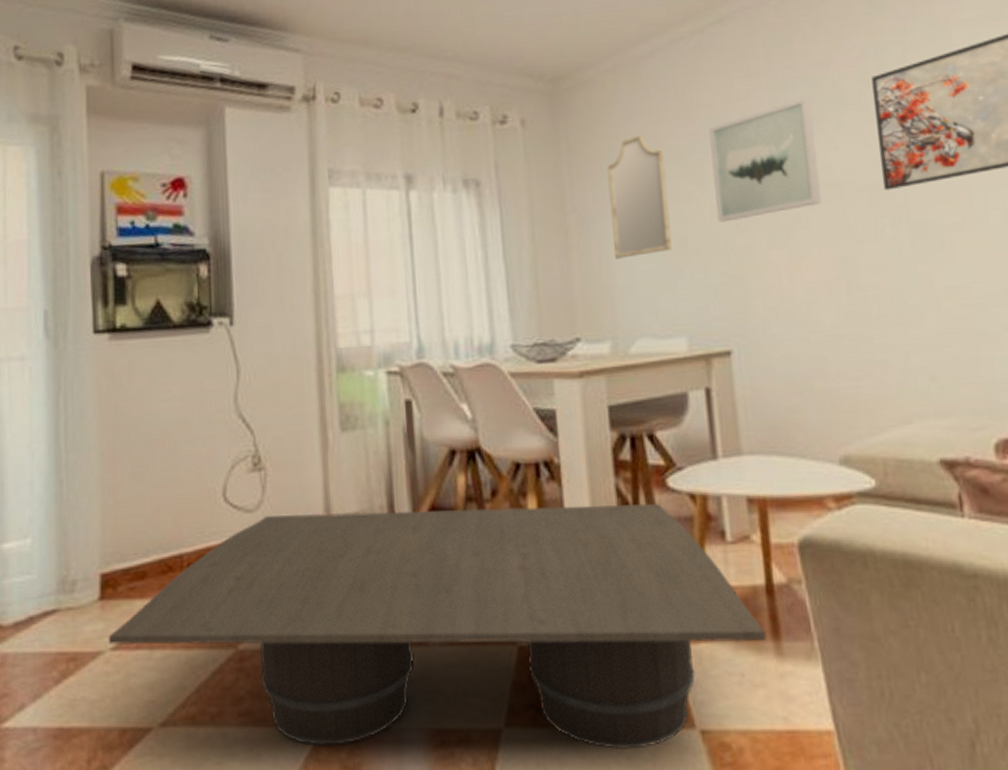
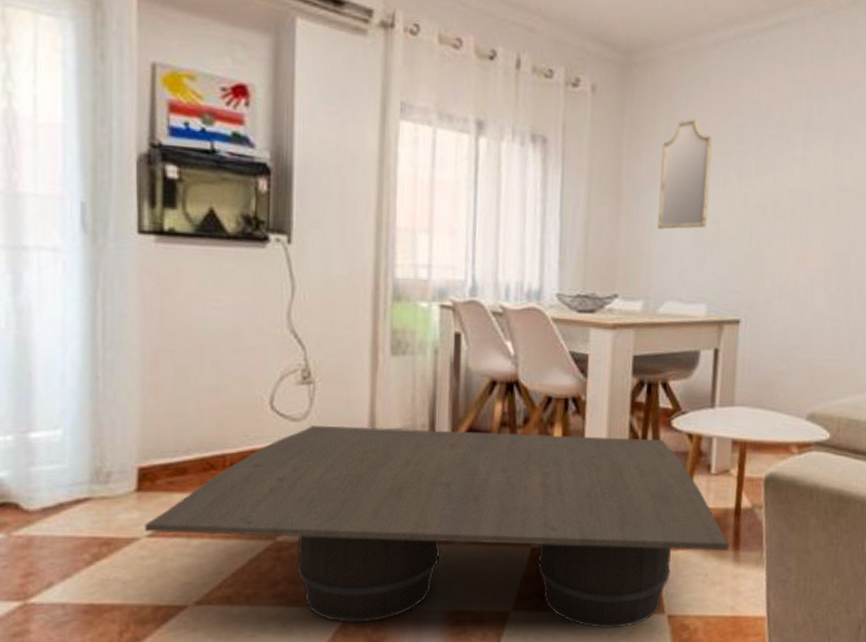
wall art: present [708,98,821,223] -> none [748,110,839,210]

